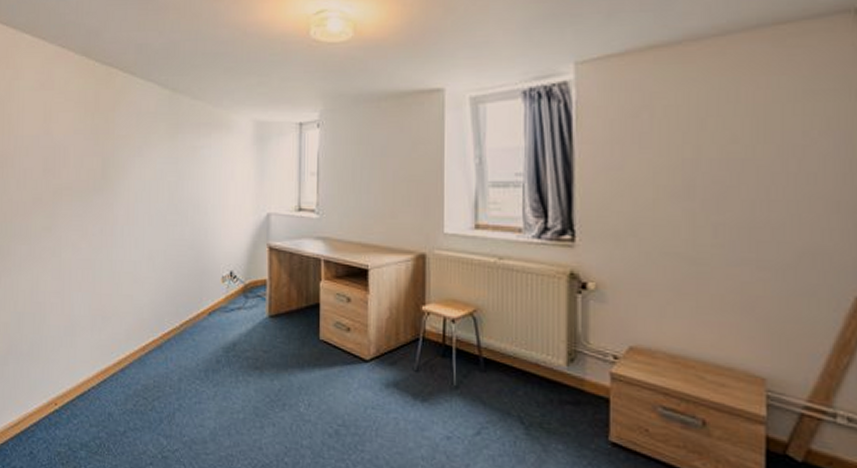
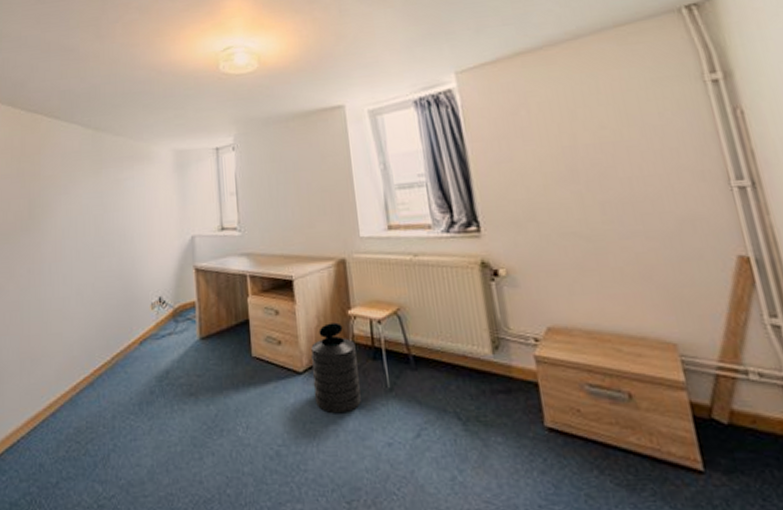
trash can: none [378,316,427,404] -> present [310,322,362,414]

